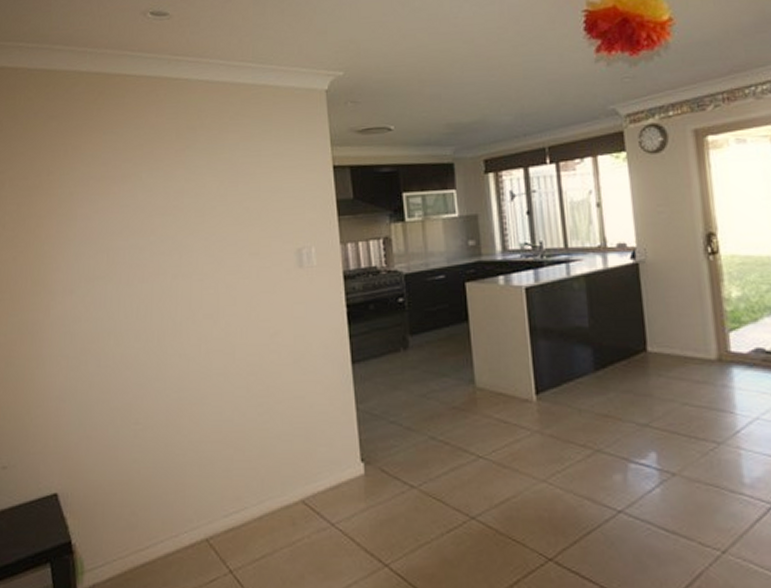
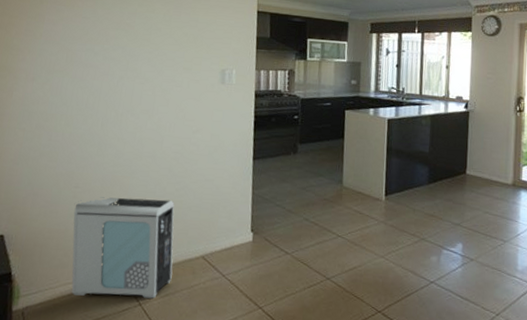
air purifier: none [136,429,267,567] -> present [71,197,175,299]

